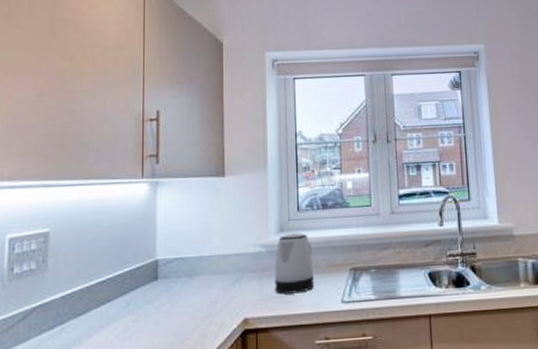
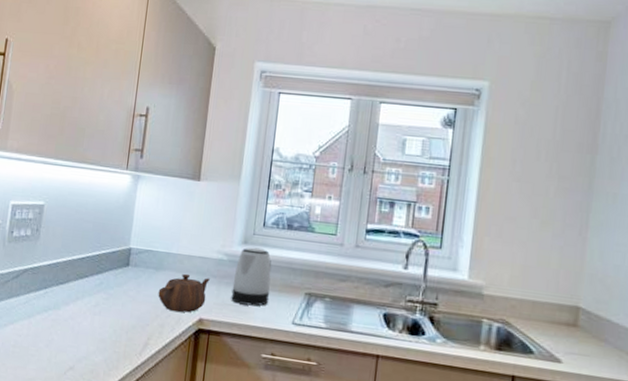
teapot: none [195,274,249,318] -> present [158,273,210,313]

